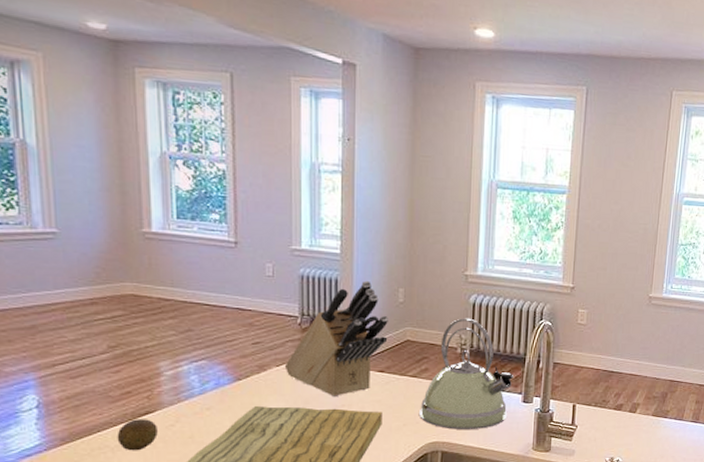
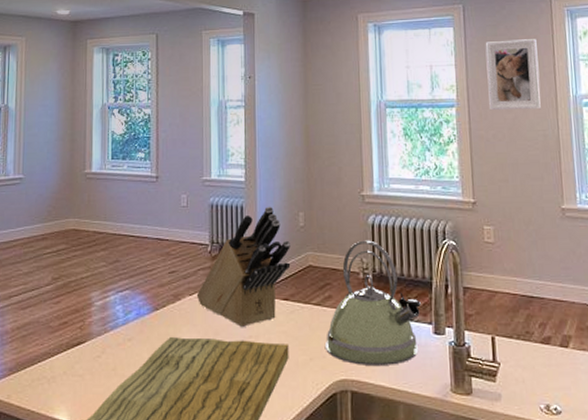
fruit: present [117,419,158,451] -> none [53,350,86,383]
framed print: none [599,130,652,204] -> present [485,39,541,111]

